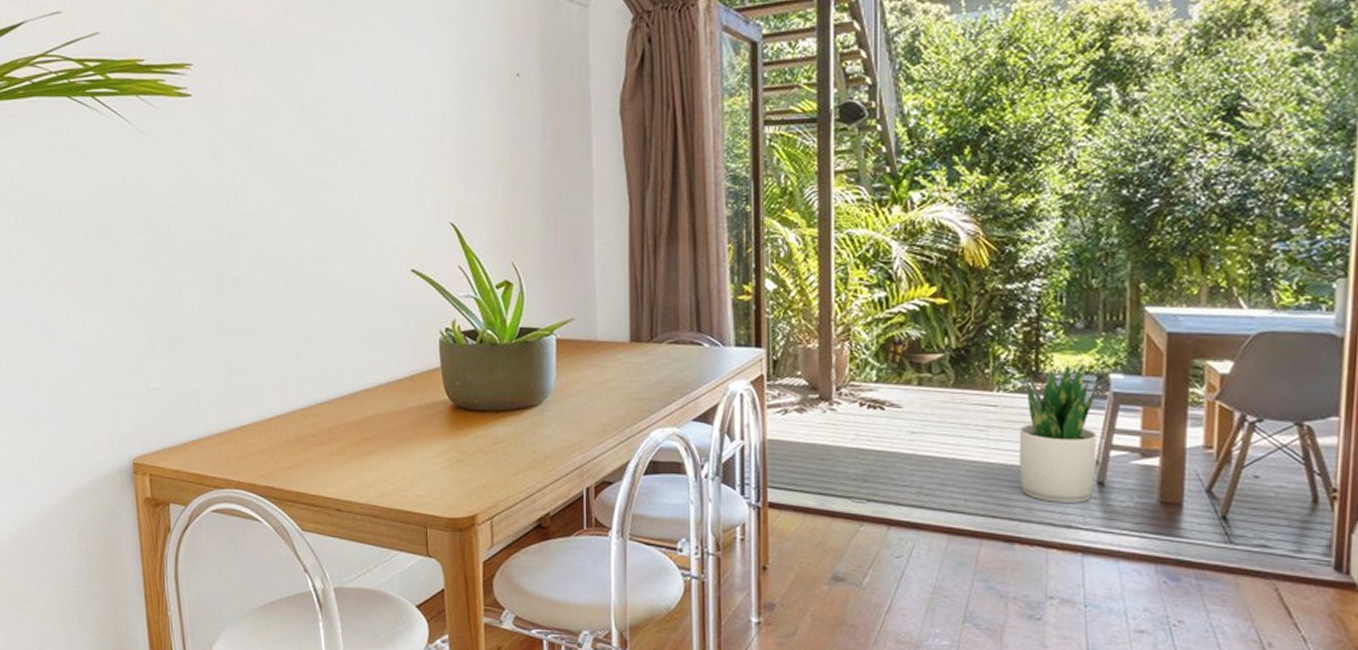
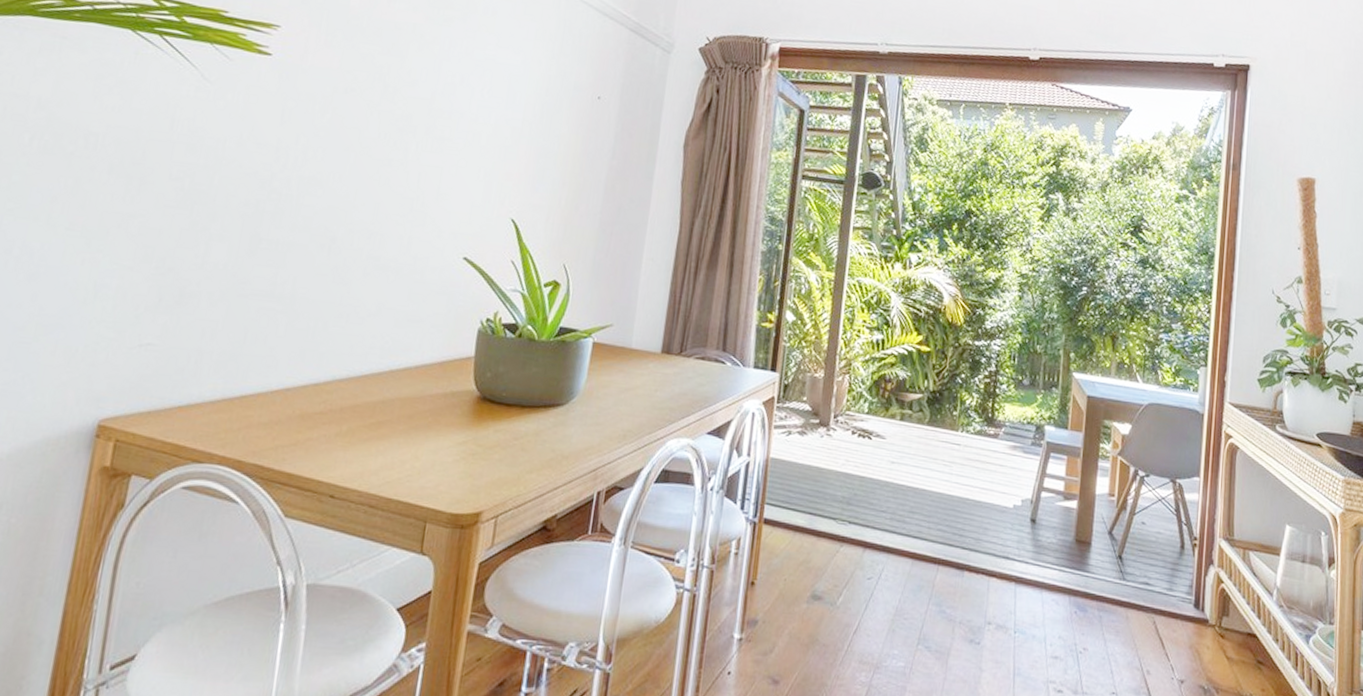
planter: present [1018,364,1097,504] -> none [973,414,1035,538]

